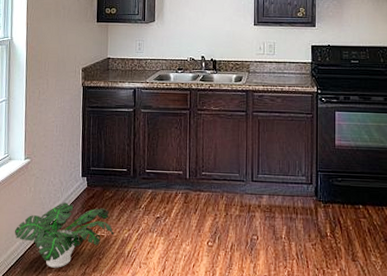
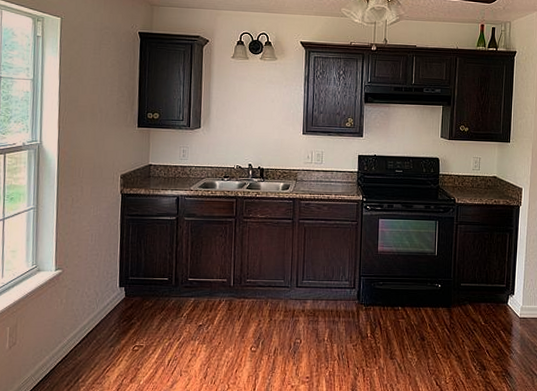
potted plant: present [14,203,115,268] -> none [43,314,155,381]

